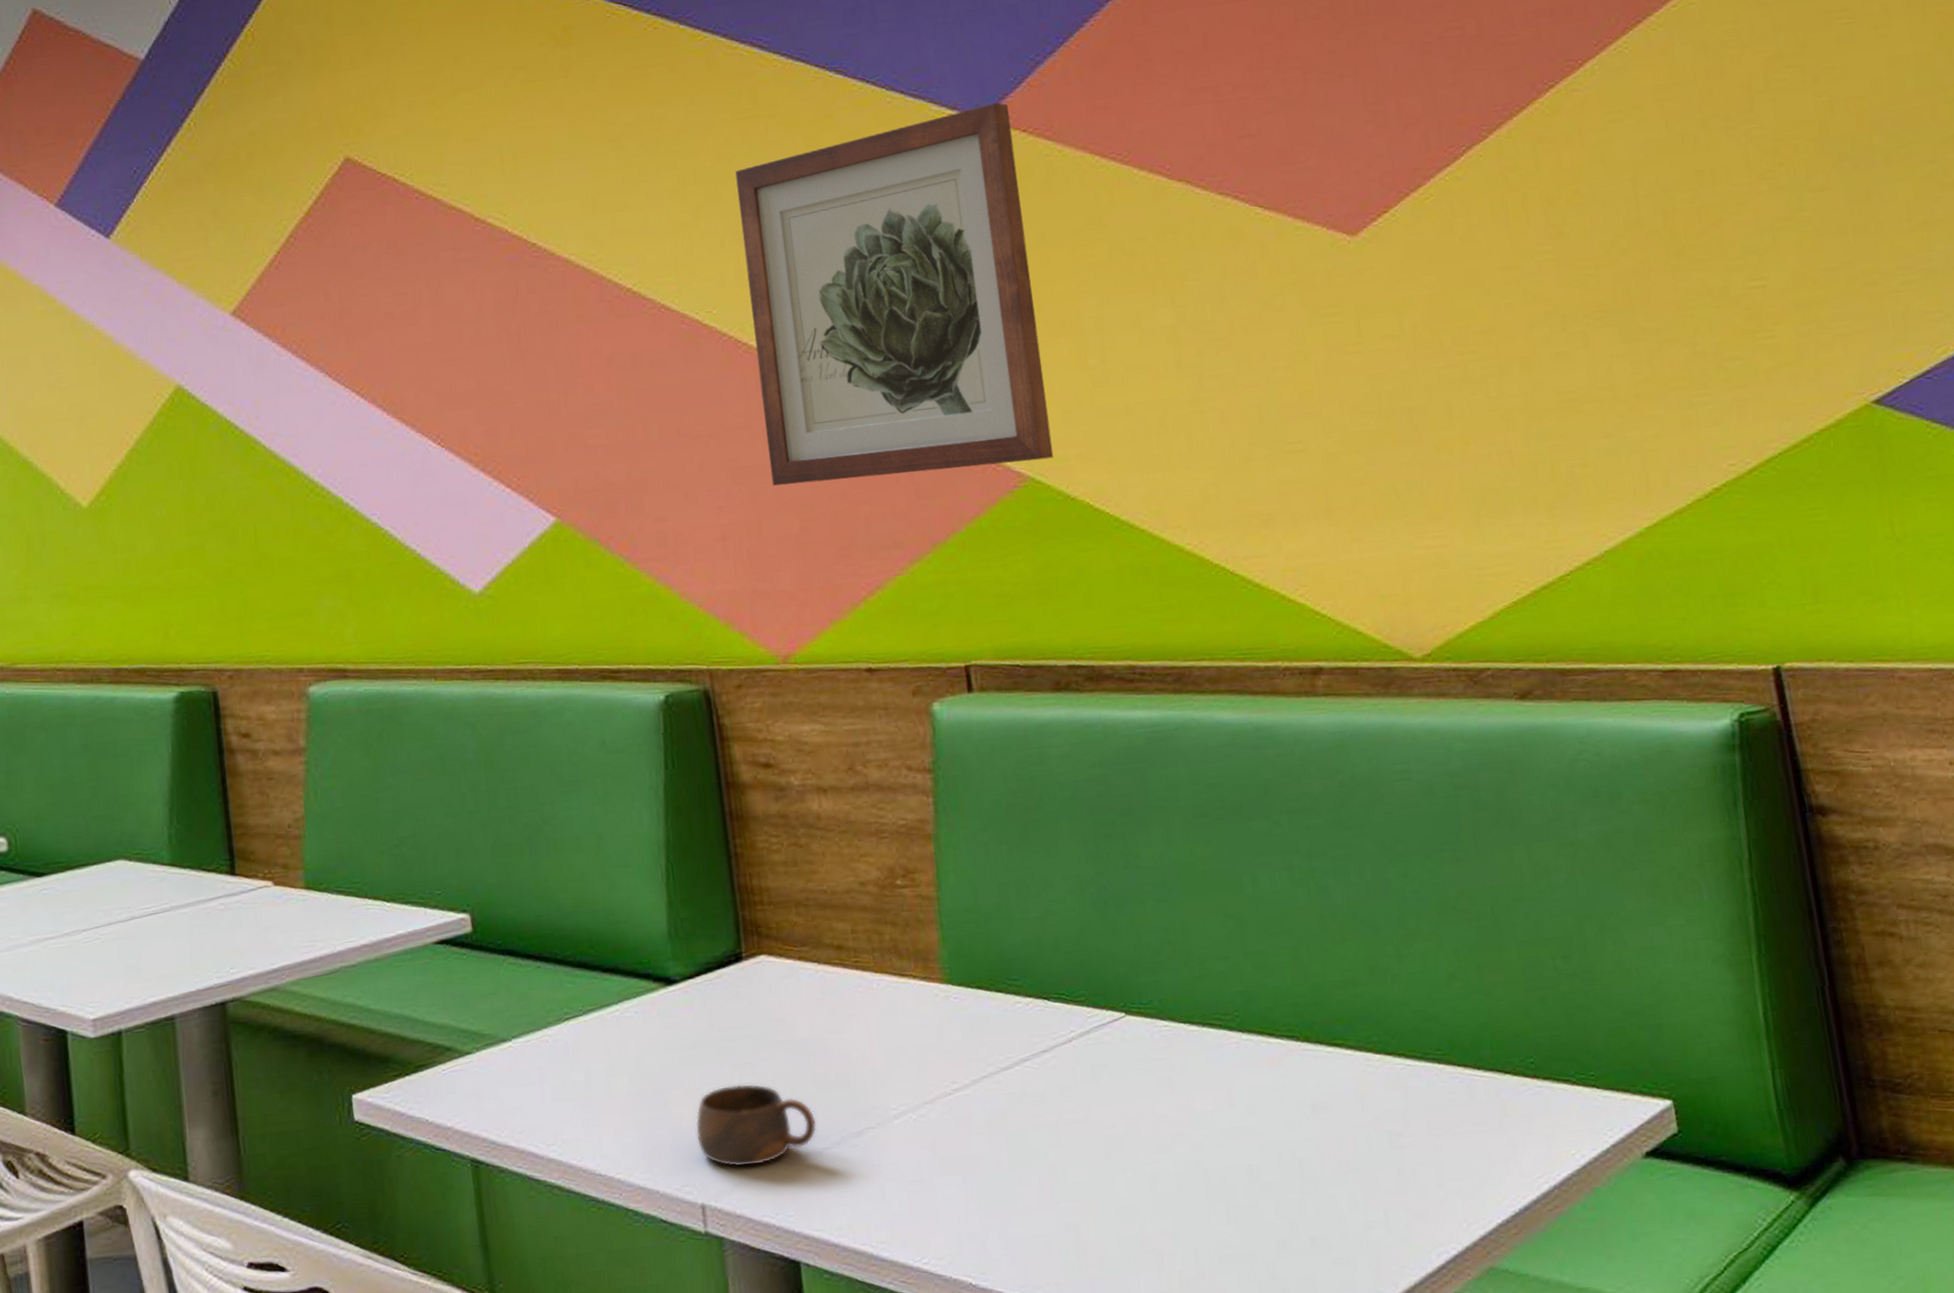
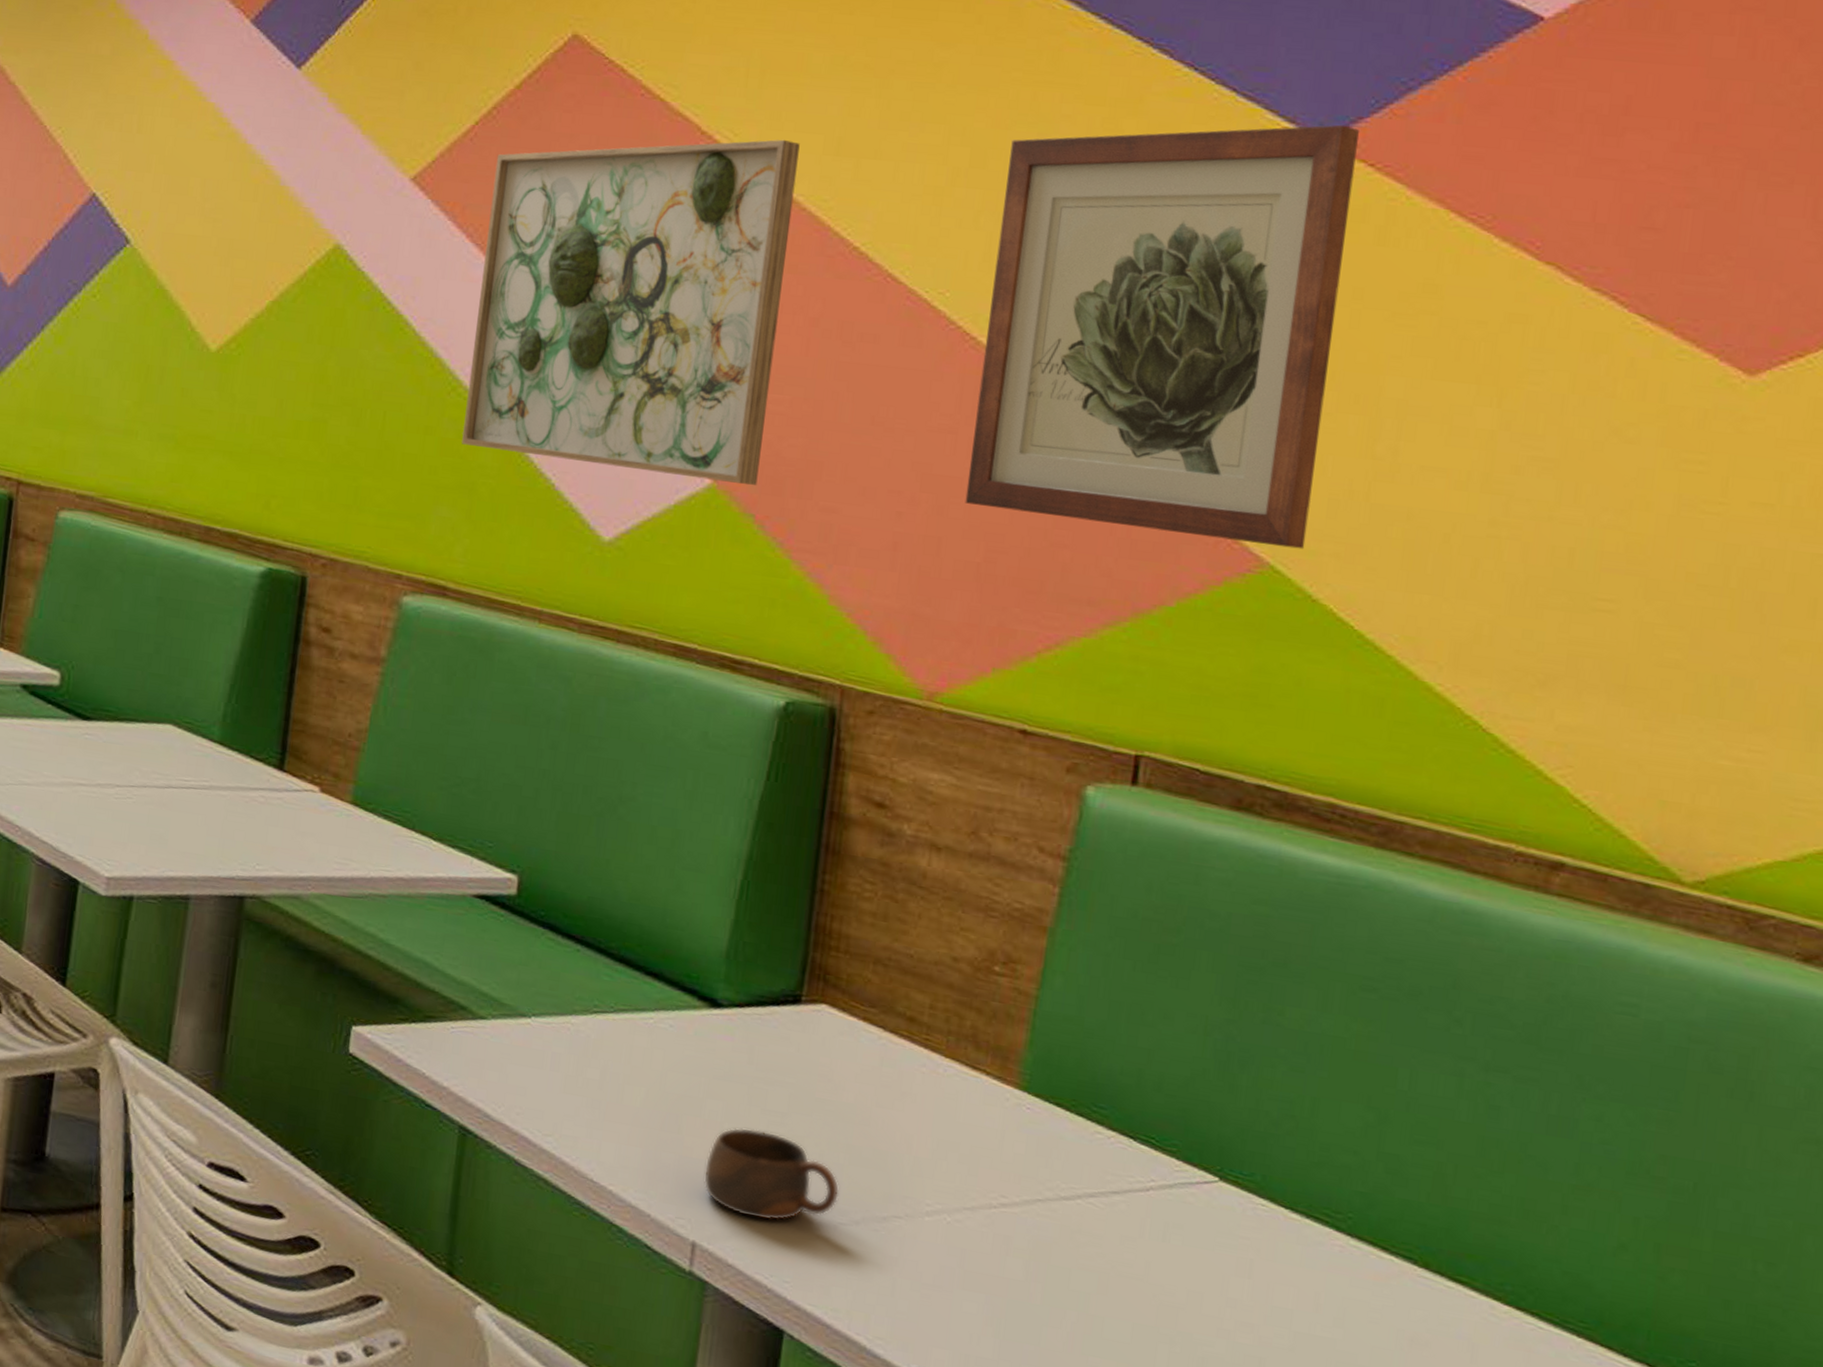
wall art: none [302,210,595,538] -> present [462,139,800,486]

